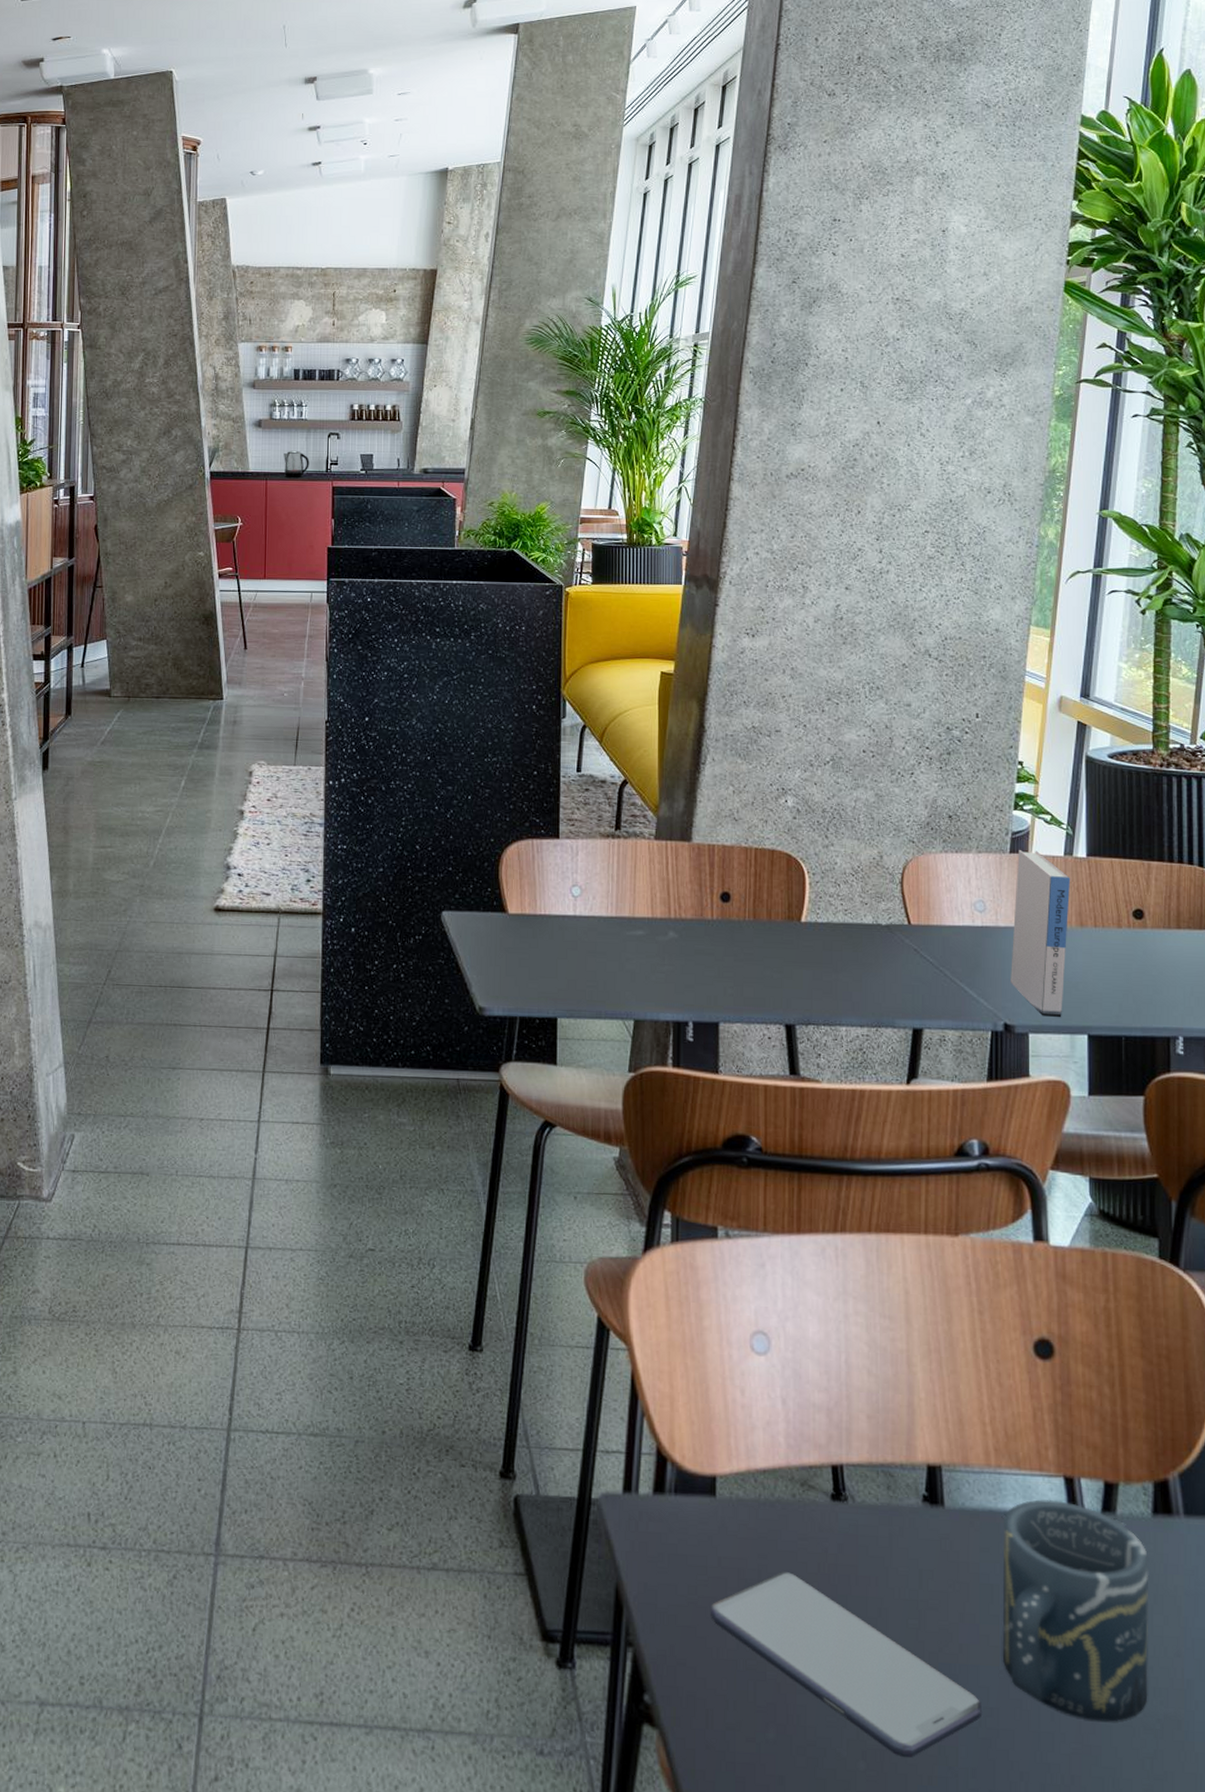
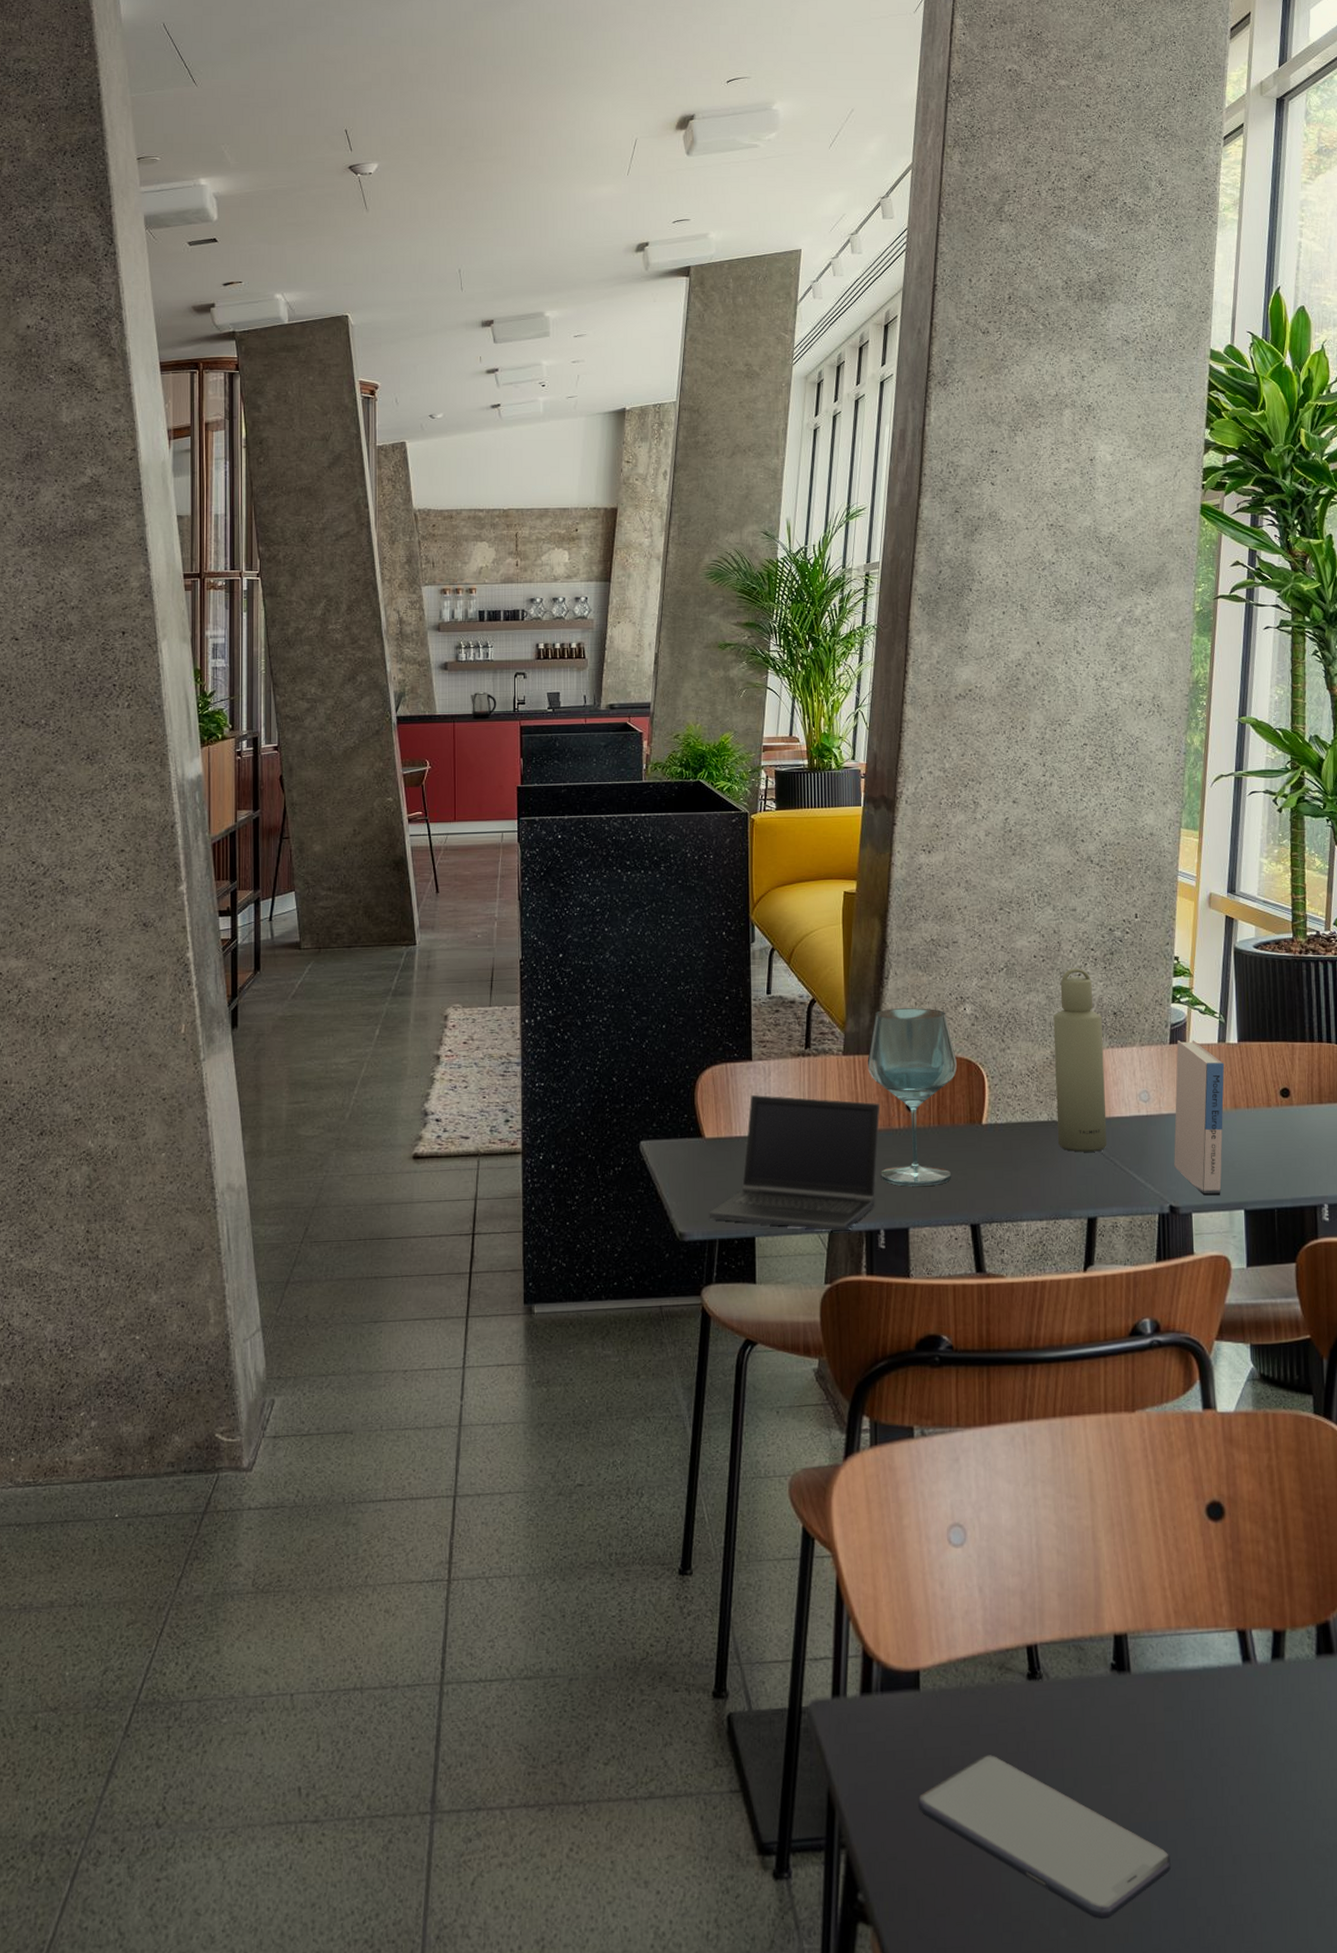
laptop computer: none [510,873,693,1020] -> present [709,1094,881,1231]
wine glass: none [680,795,777,982] -> present [867,1008,958,1187]
bottle: none [882,766,937,960] -> present [1053,968,1107,1152]
cup: present [1002,1499,1149,1722] -> none [1184,1653,1318,1859]

